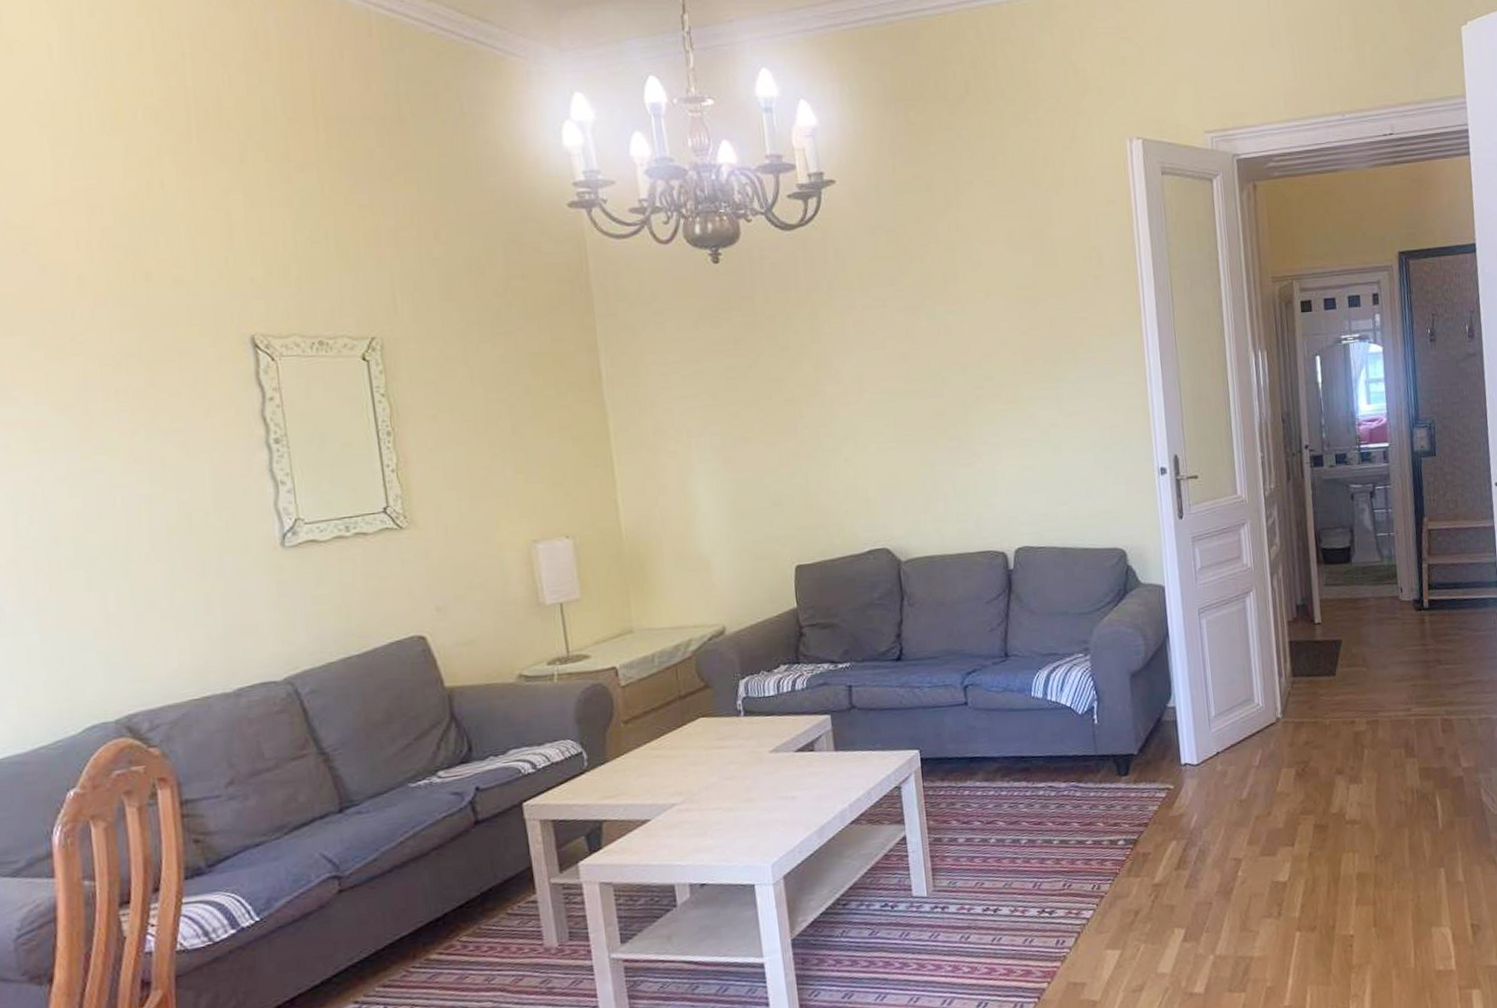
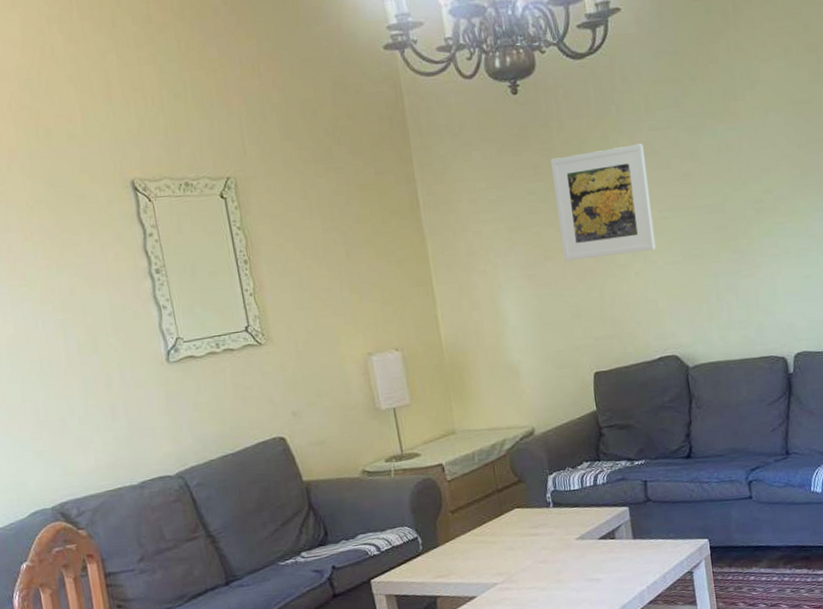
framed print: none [754,322,867,444] -> present [551,143,655,262]

